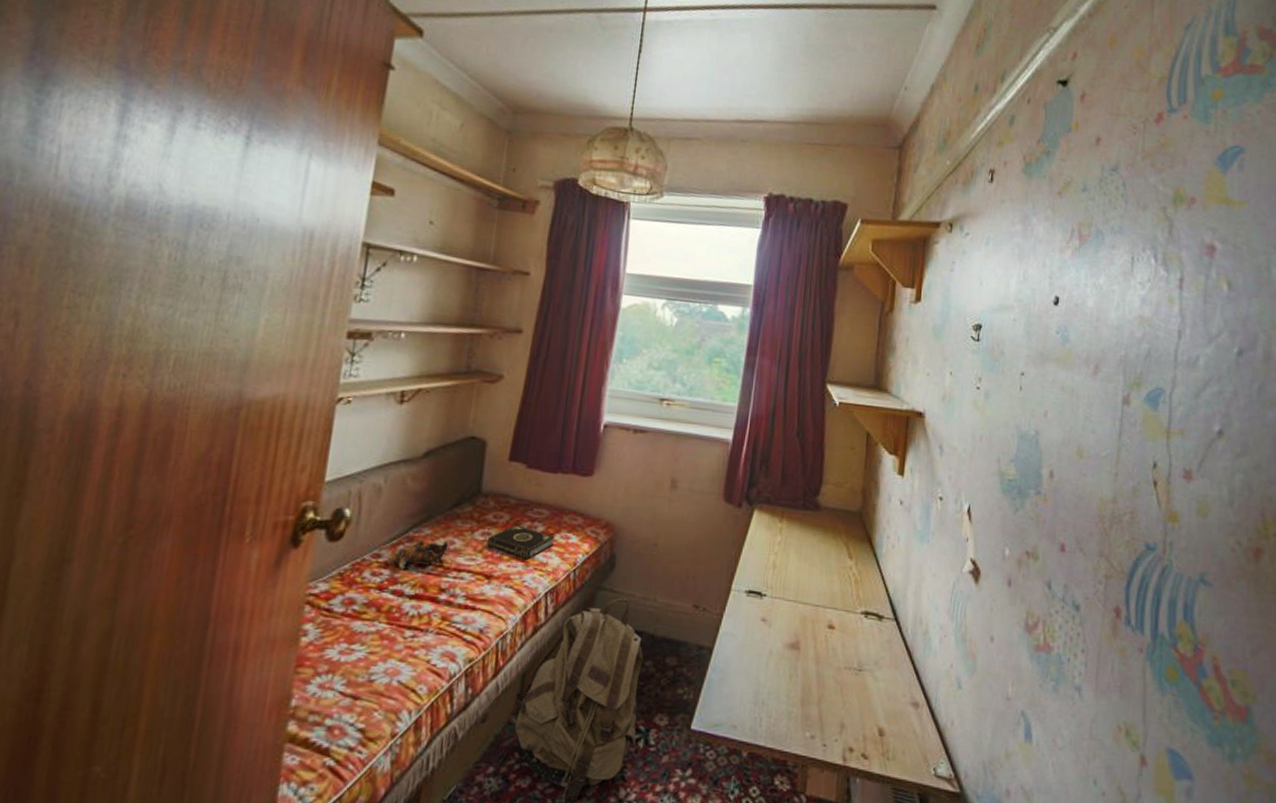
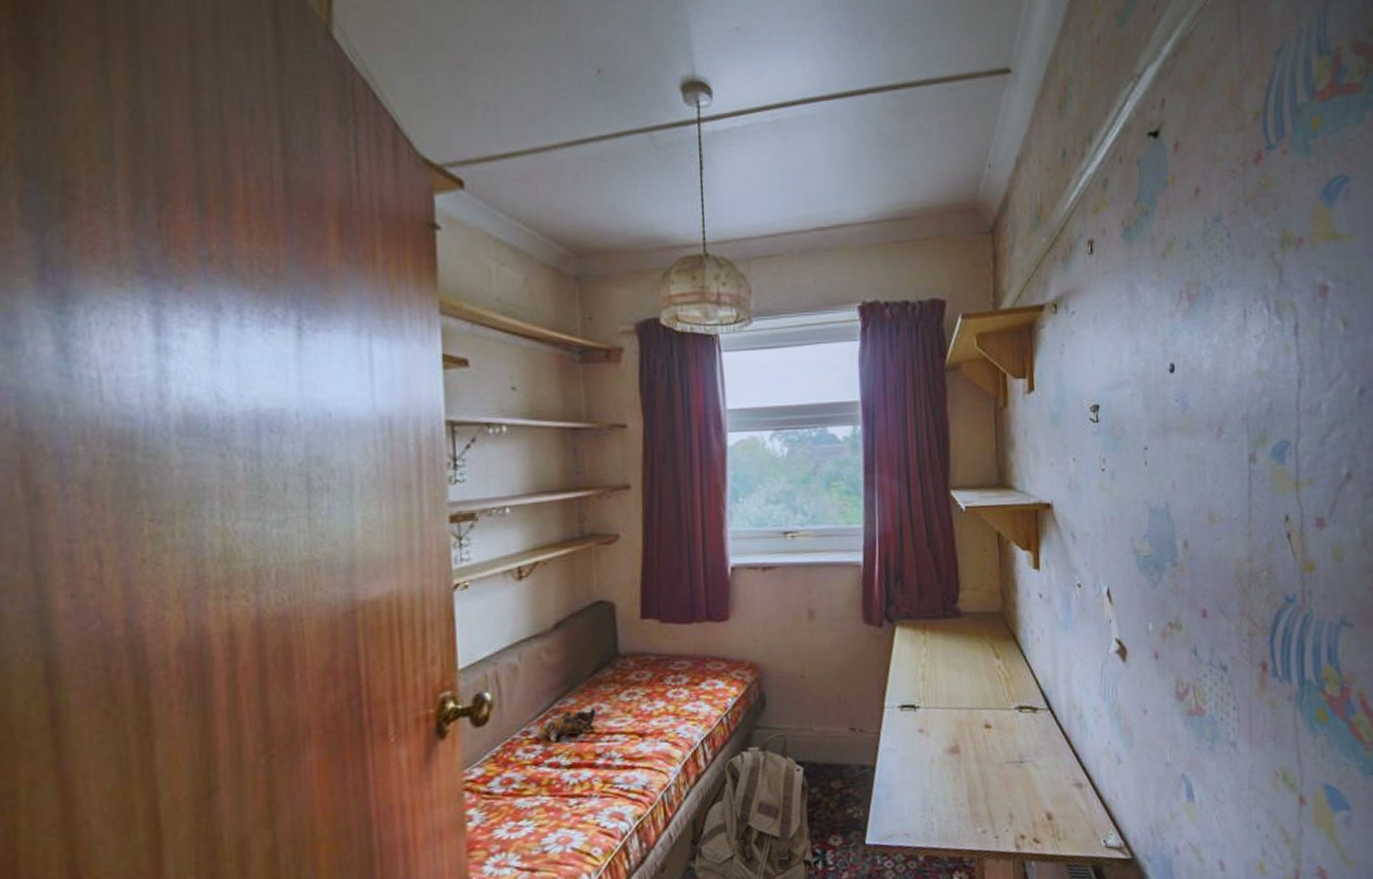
book: present [486,524,555,560] -> none [633,680,702,712]

